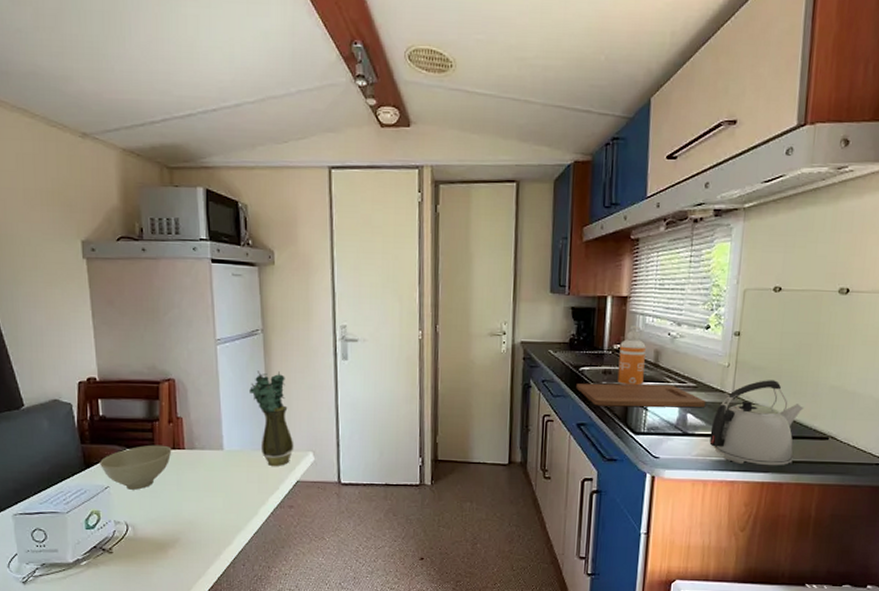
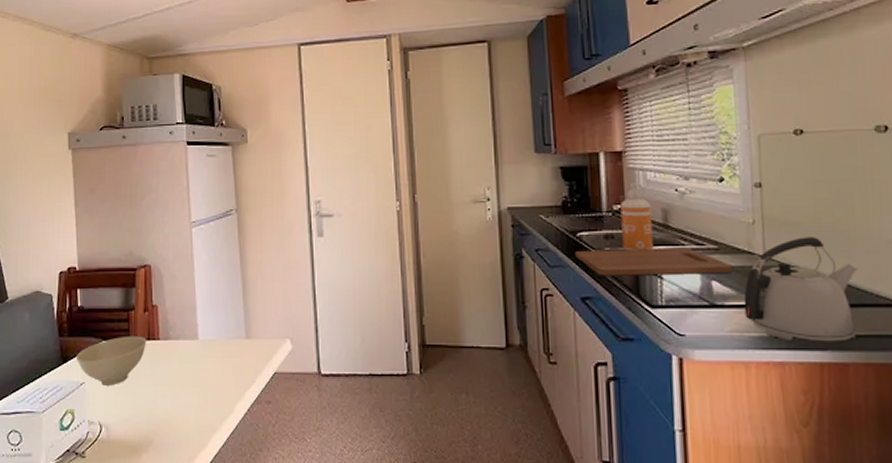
vase: present [249,371,294,466] -> none [224,252,271,356]

